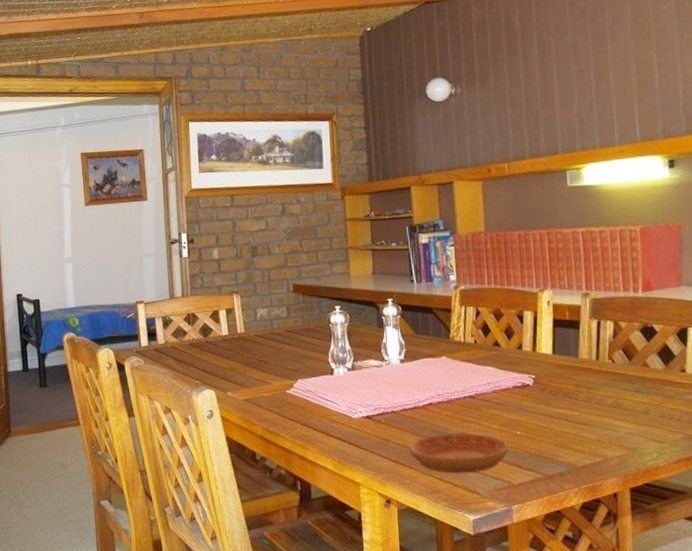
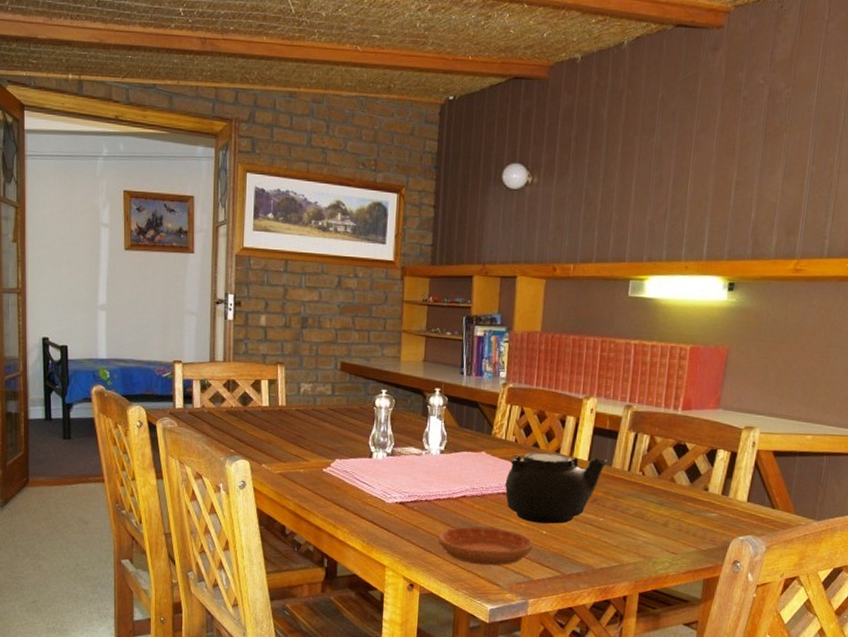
teapot: none [470,350,574,424] -> present [505,452,609,524]

